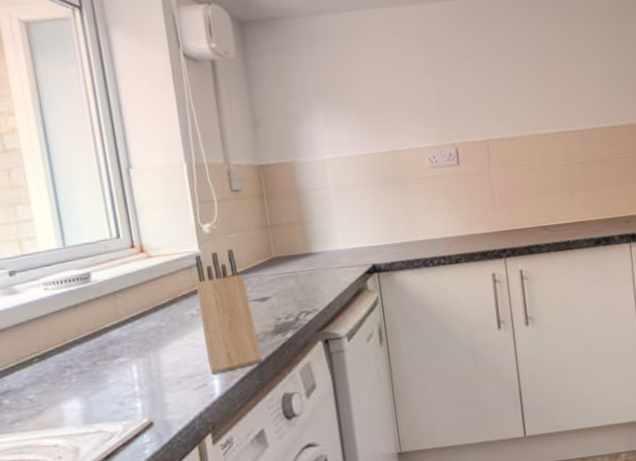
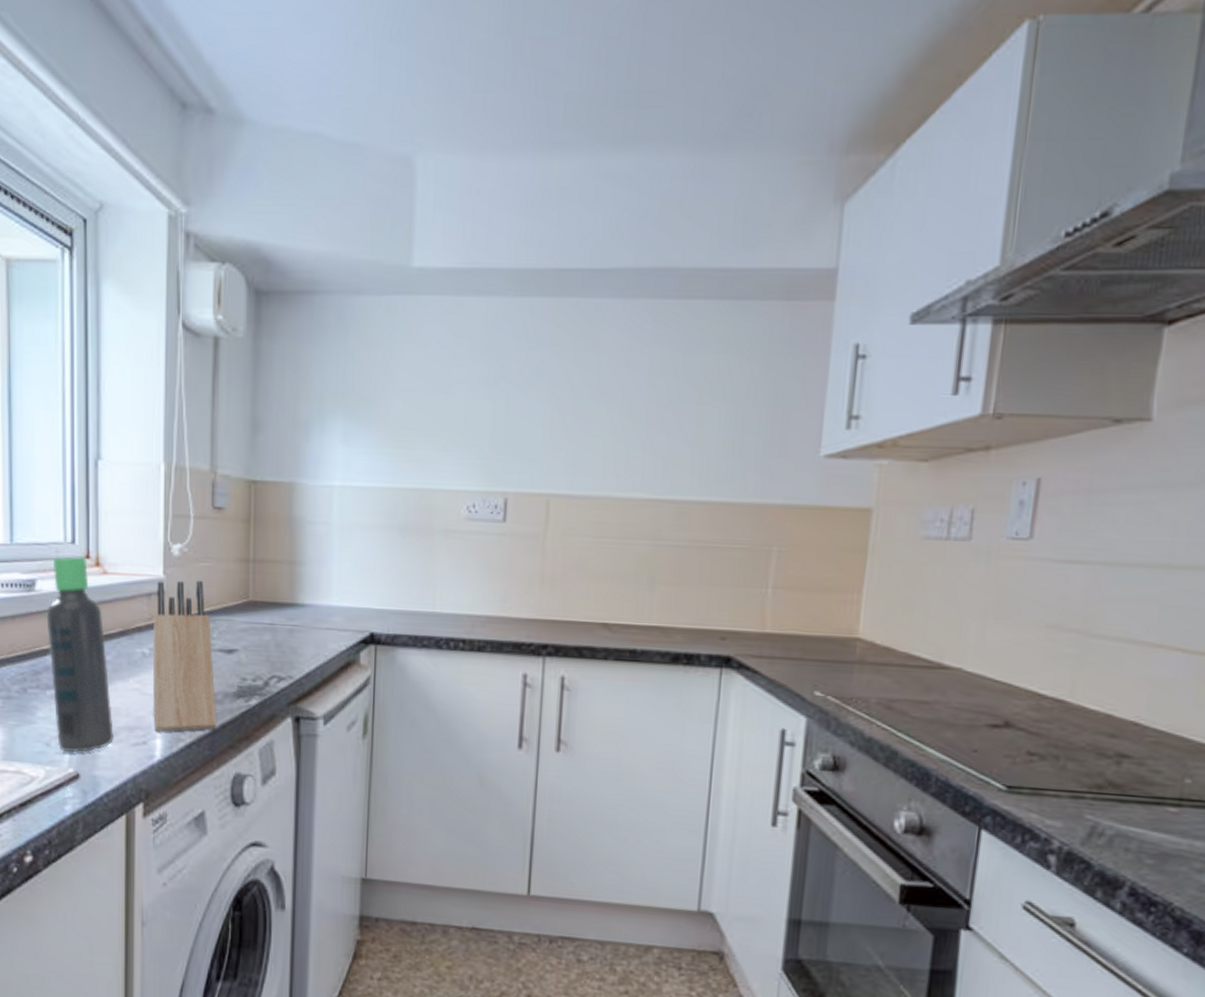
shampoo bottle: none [102,246,178,407] -> present [46,555,114,753]

